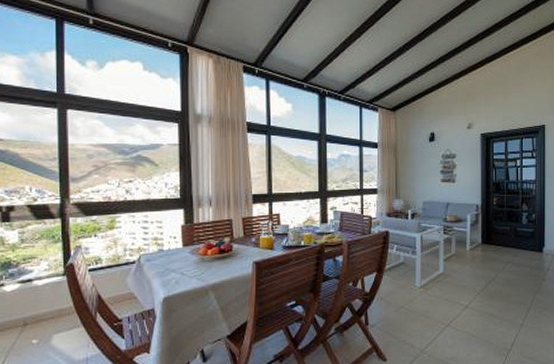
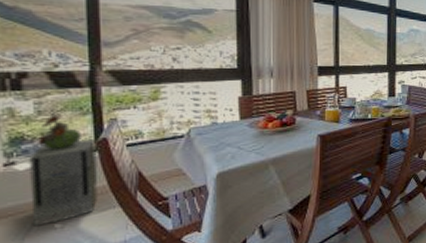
air purifier: none [13,264,66,341] -> present [27,139,98,226]
potted cactus: none [20,236,54,273] -> present [36,107,81,149]

